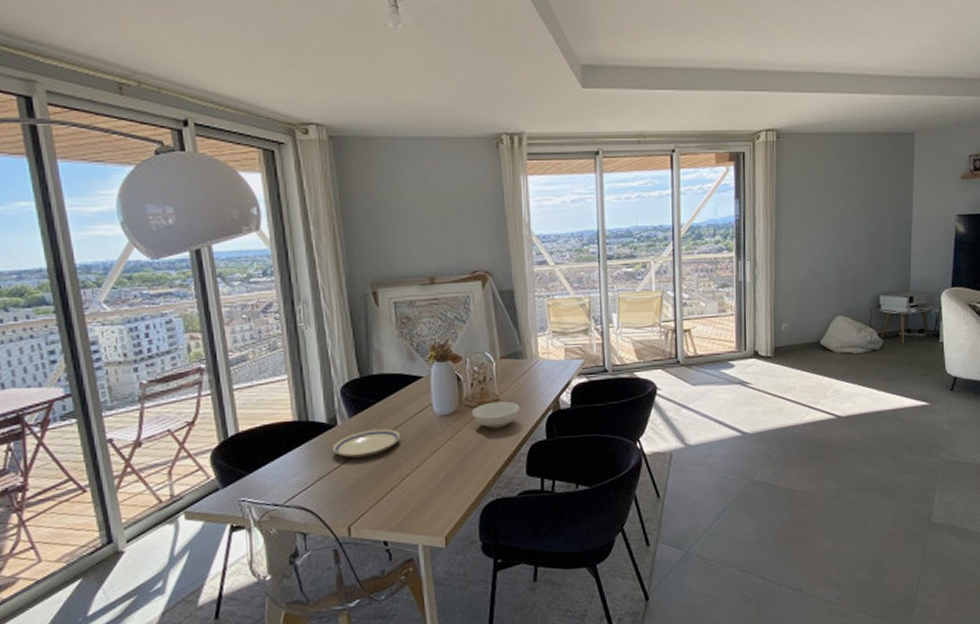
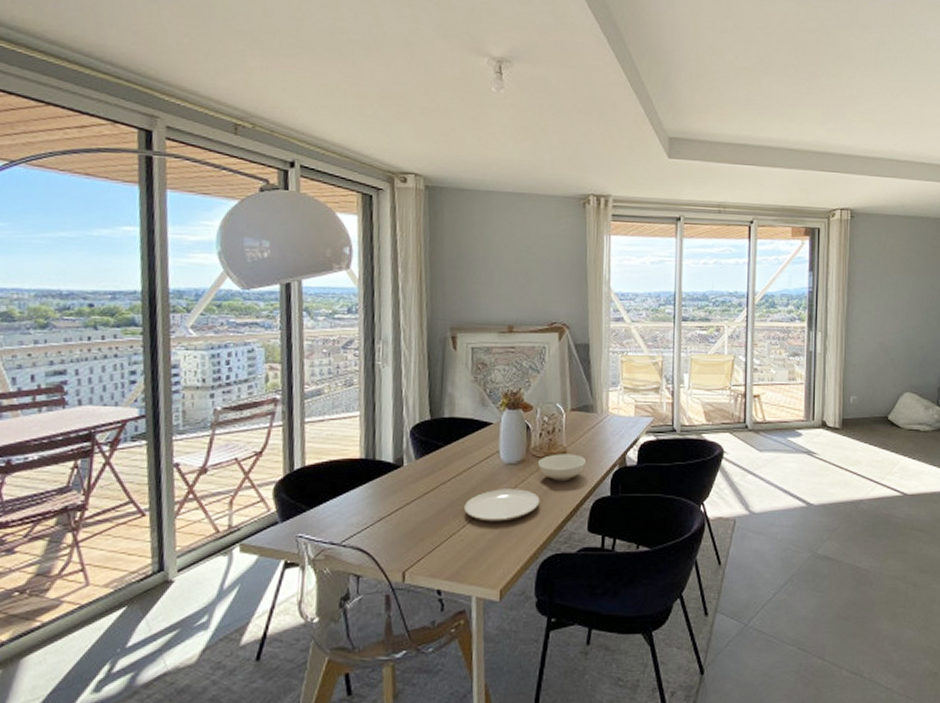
plate: present [332,429,401,459] -> none [396,473,466,502]
plate: none [402,439,477,473] -> present [464,489,540,522]

